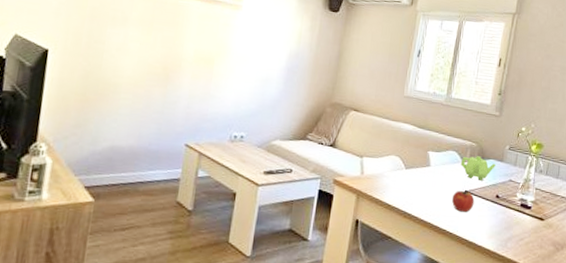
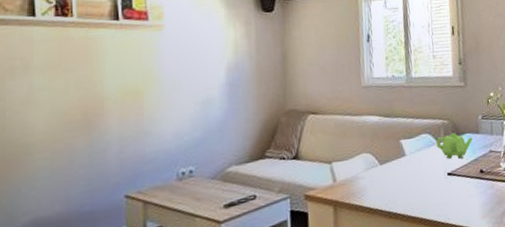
fruit: present [452,189,475,213] -> none [436,171,460,198]

